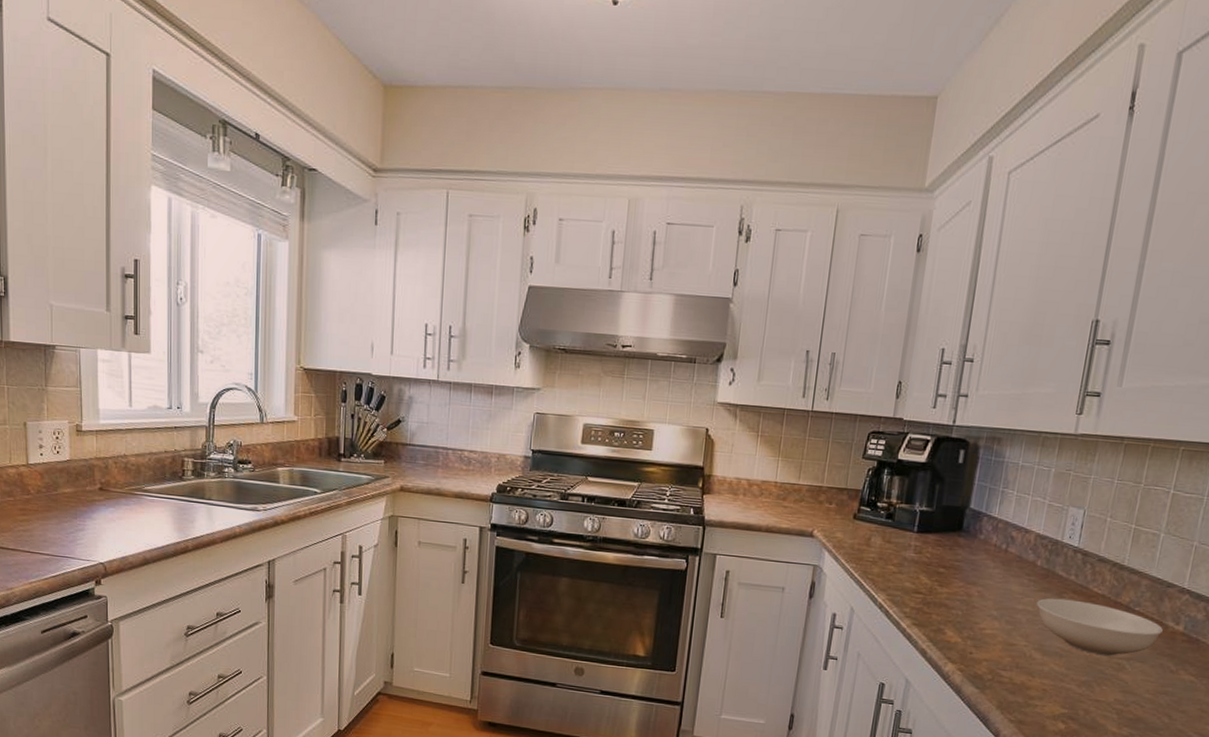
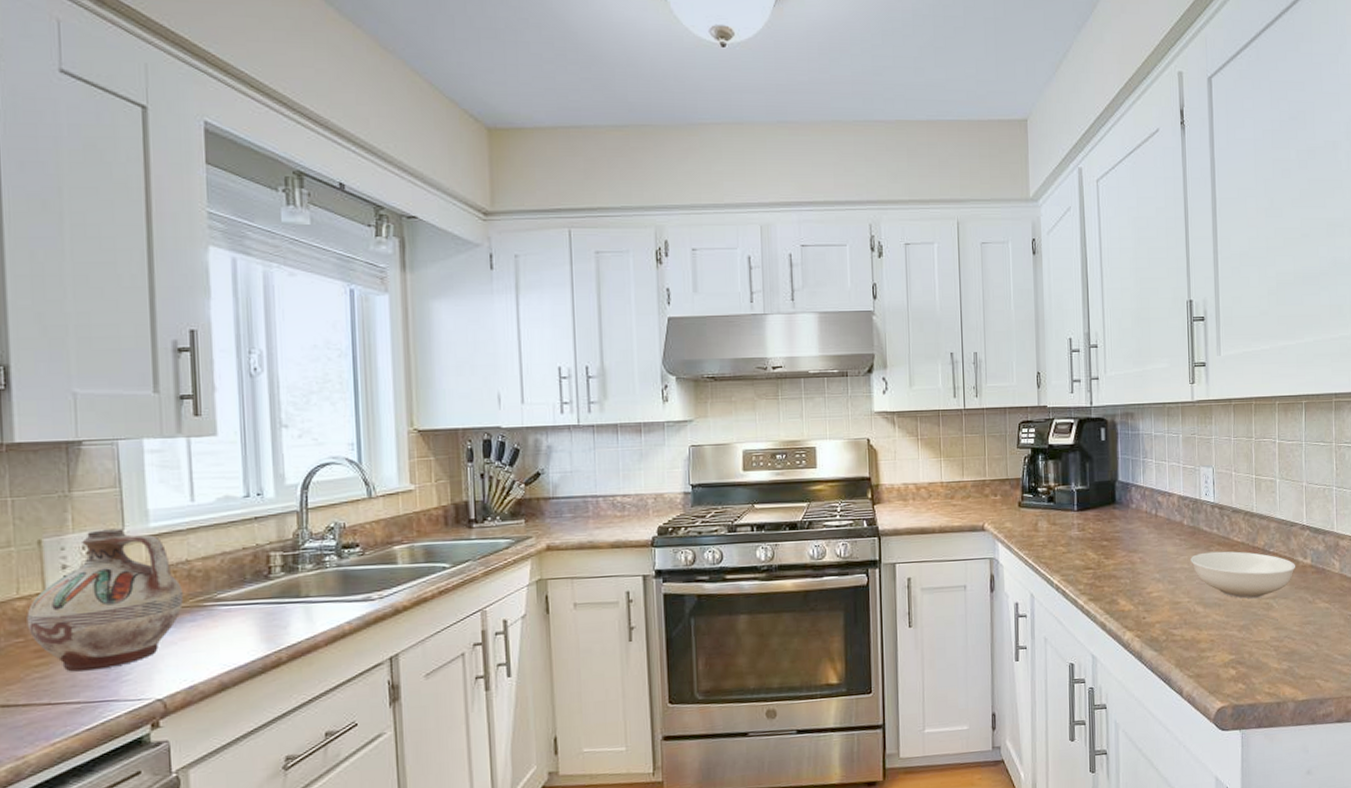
ceramic jug: none [16,420,122,532] -> present [27,528,184,672]

